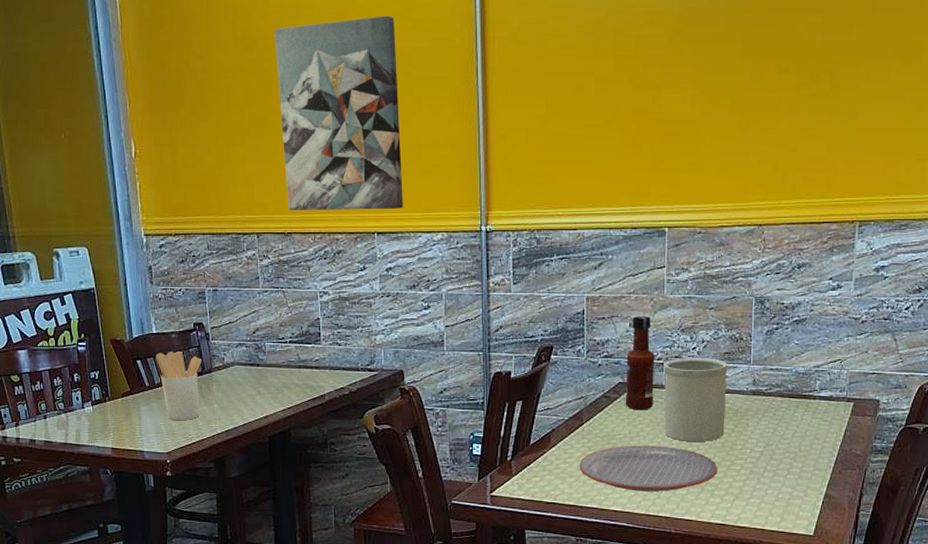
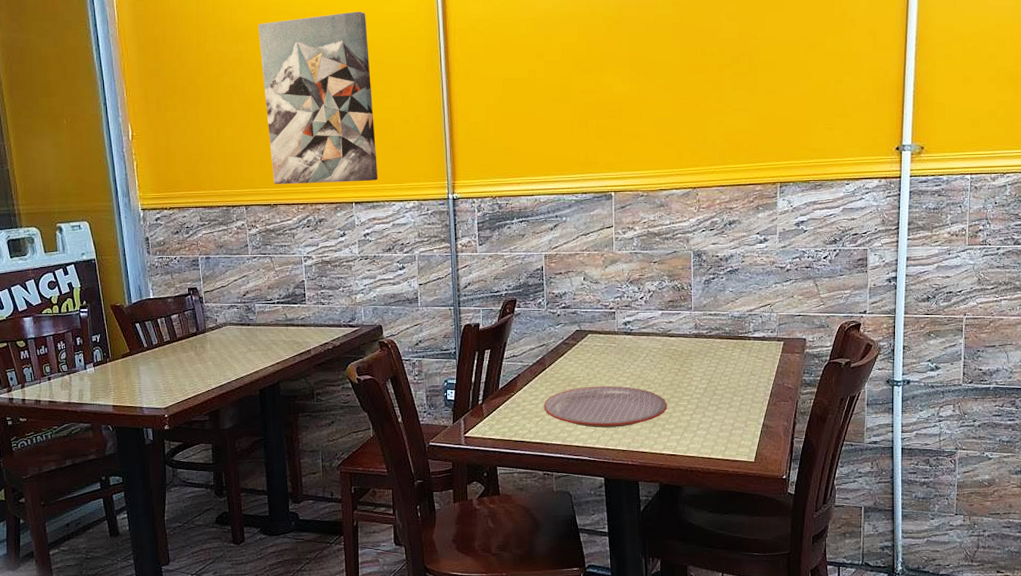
utensil holder: present [156,350,202,421] -> none [154,313,196,378]
tabasco sauce: present [625,316,654,410] -> none [582,271,608,355]
utensil holder: present [663,357,728,443] -> none [615,305,672,382]

